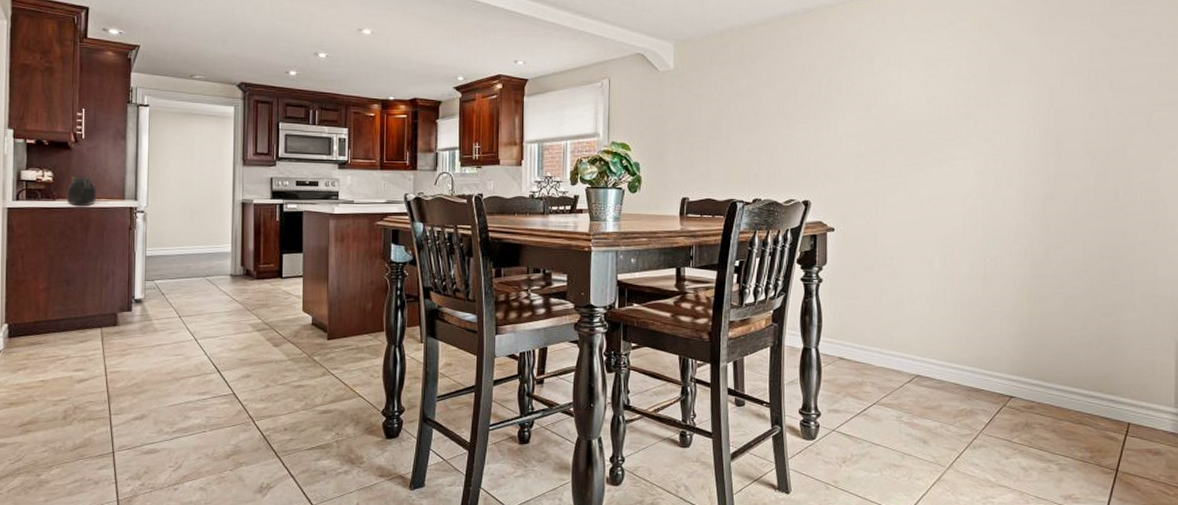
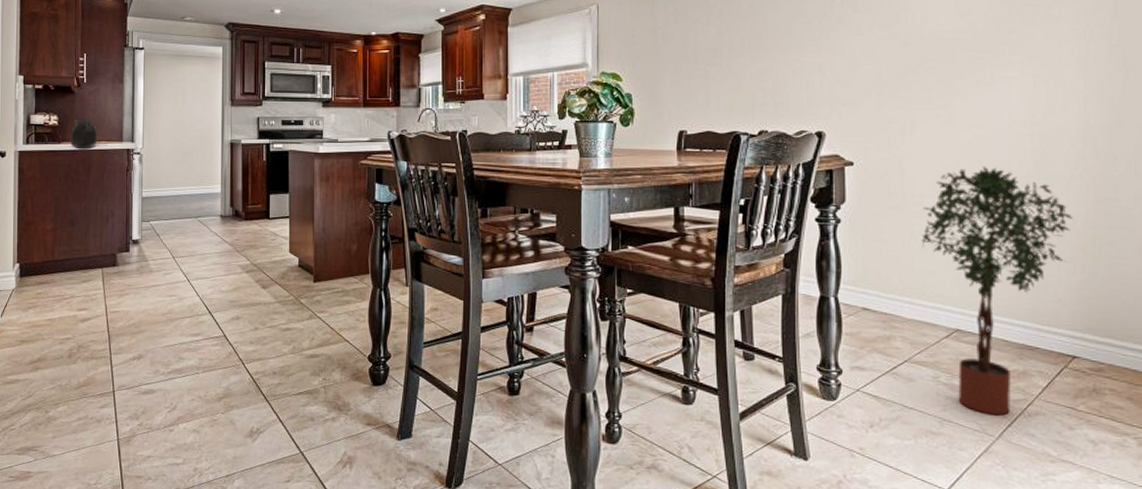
potted tree: none [890,233,1014,449] -> present [921,166,1073,416]

